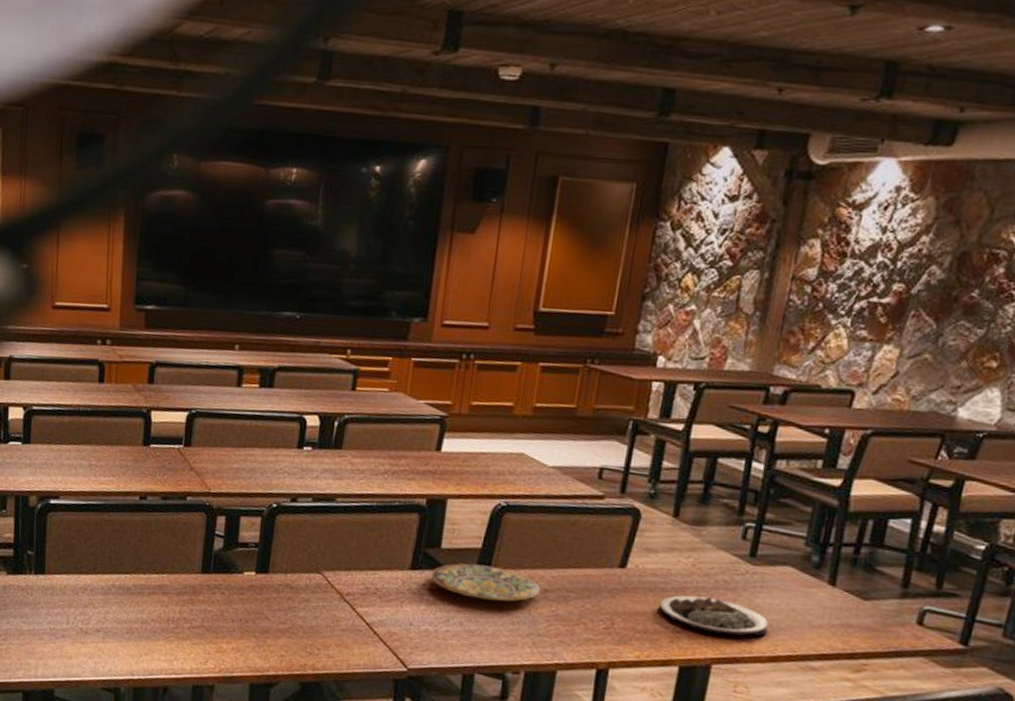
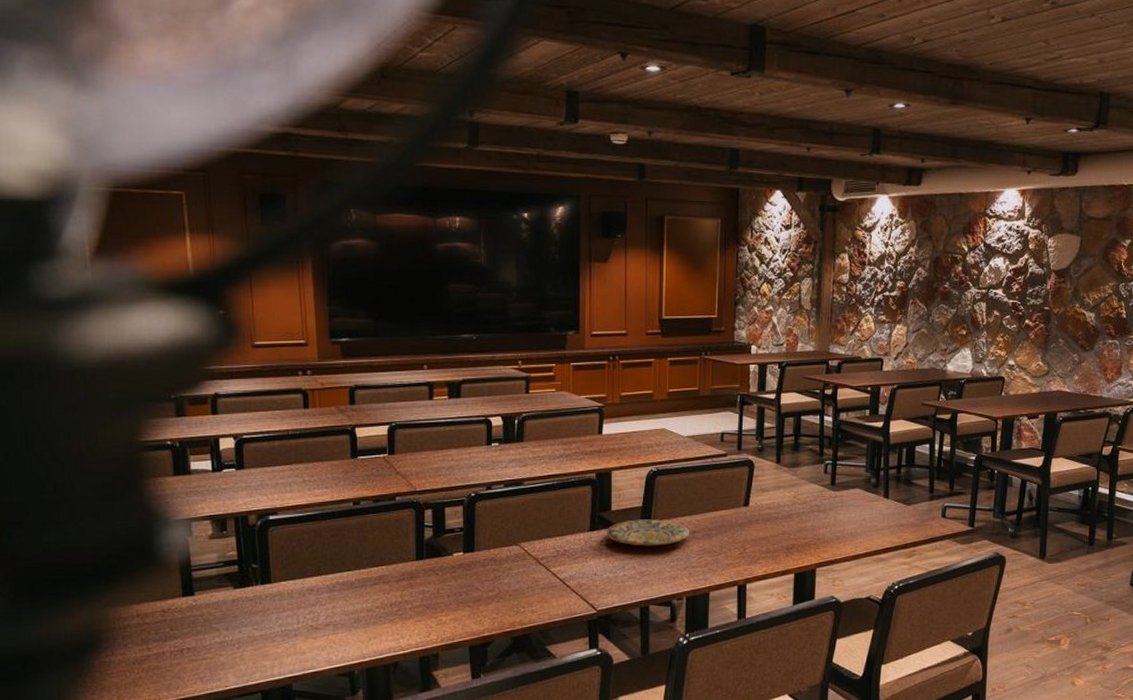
plate: present [658,595,768,637] -> none [774,519,849,546]

